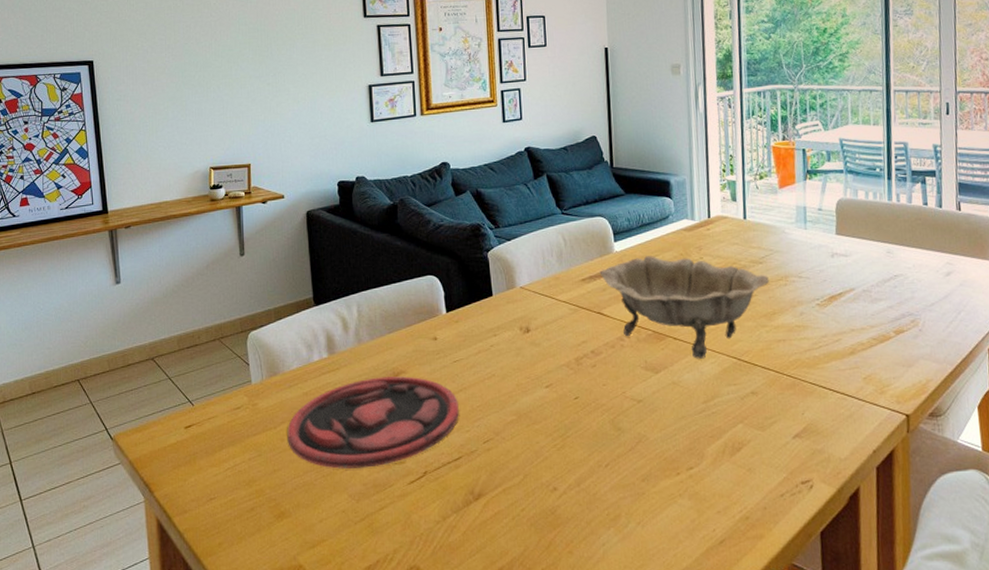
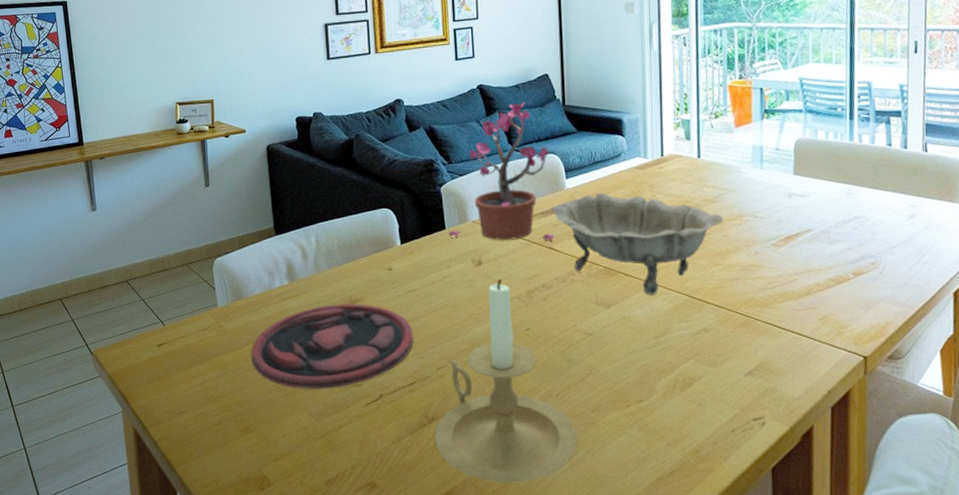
candle holder: none [481,346,628,560] -> present [434,278,578,483]
potted plant: none [495,165,603,306] -> present [448,102,554,241]

